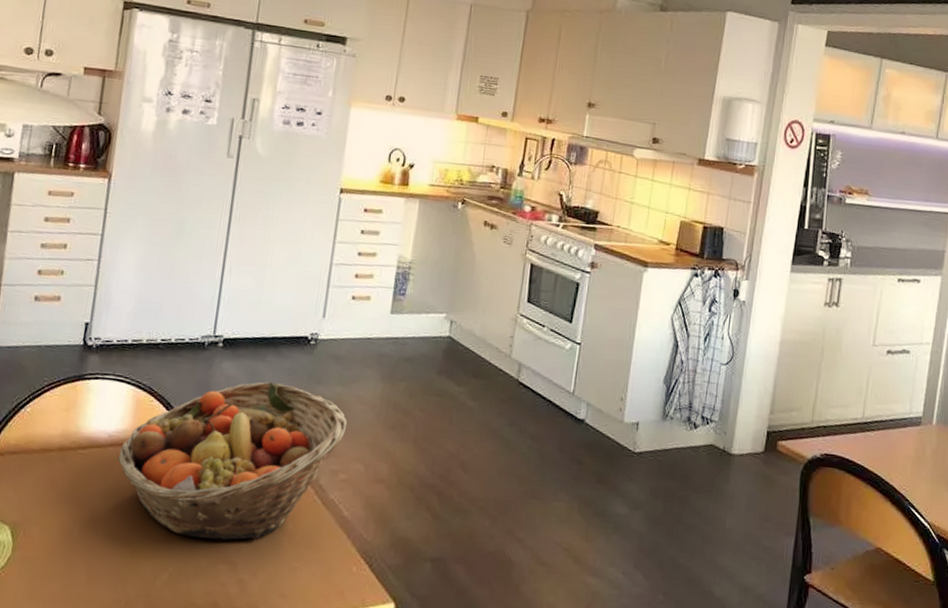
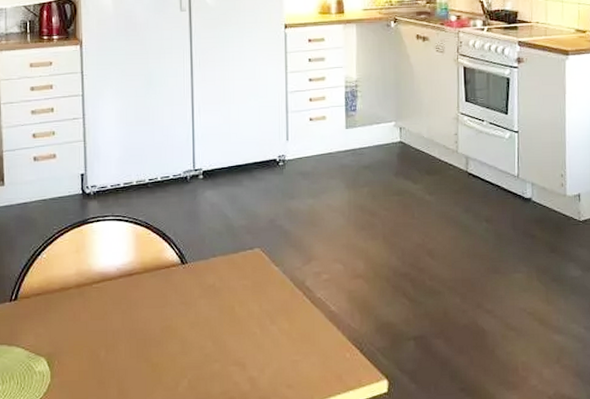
fruit basket: present [117,381,348,540] -> none [128,203,323,346]

